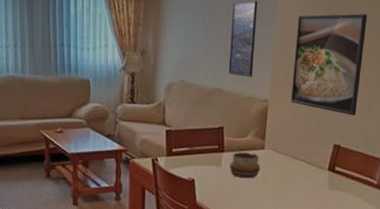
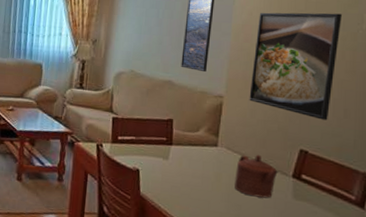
decorative bowl: present [229,152,261,179] -> none [177,146,213,176]
teapot: none [280,152,316,192] -> present [235,154,278,198]

